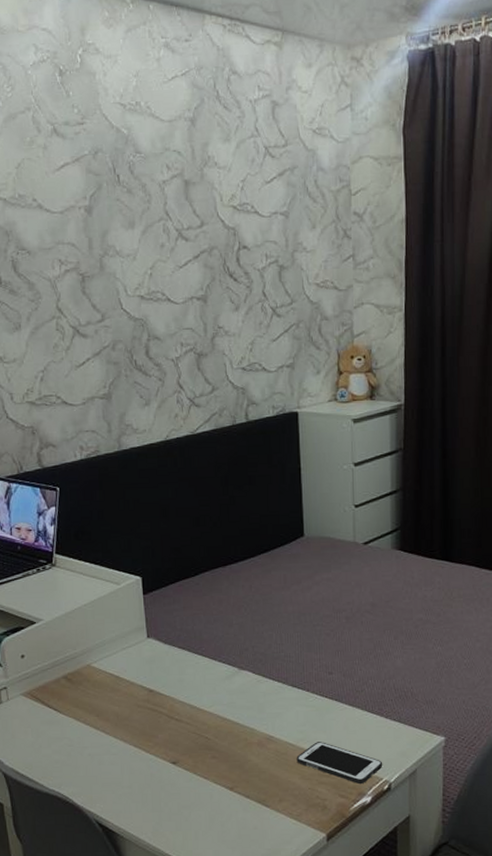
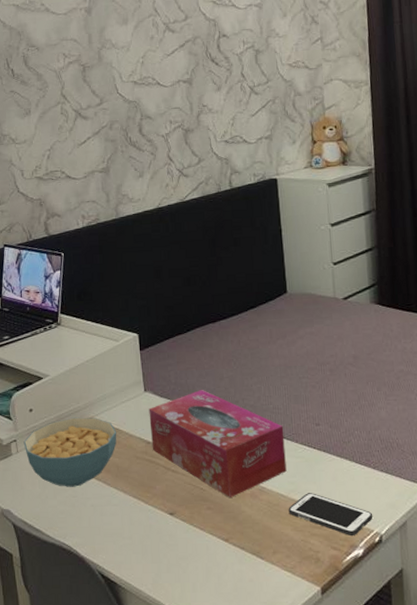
cereal bowl: none [14,664,117,736] -> present [23,417,117,487]
tissue box: none [152,637,296,746] -> present [149,390,287,497]

